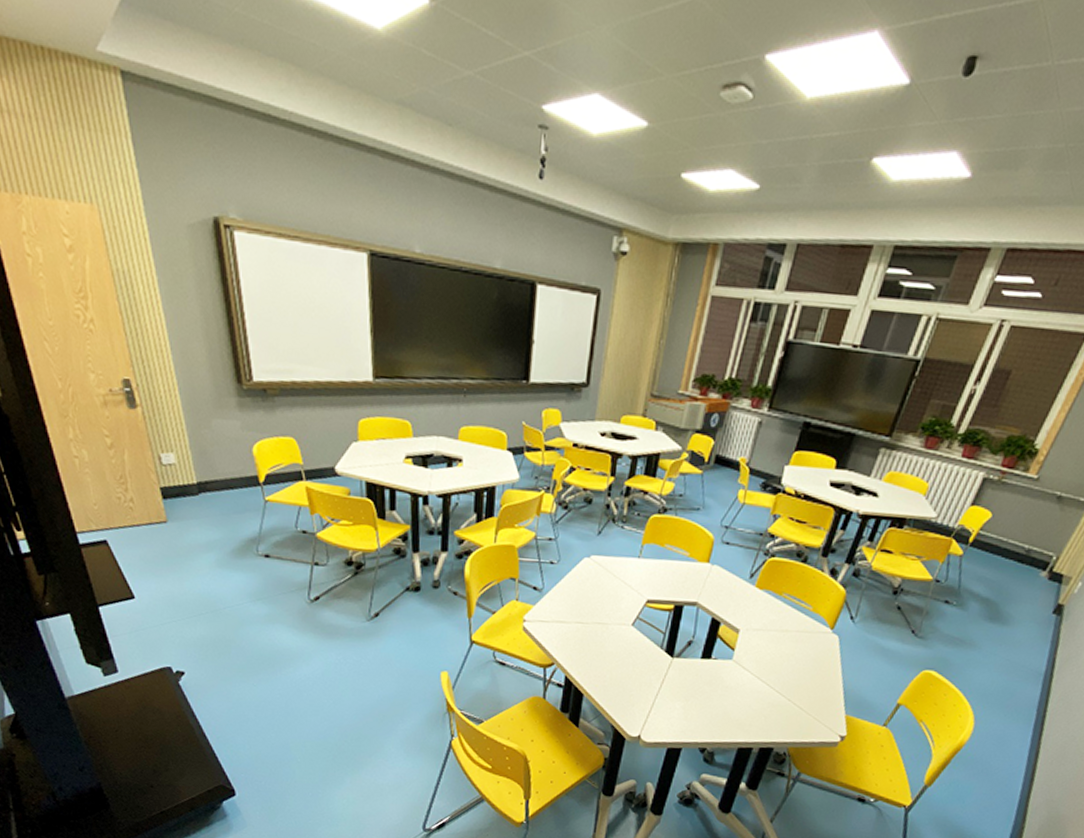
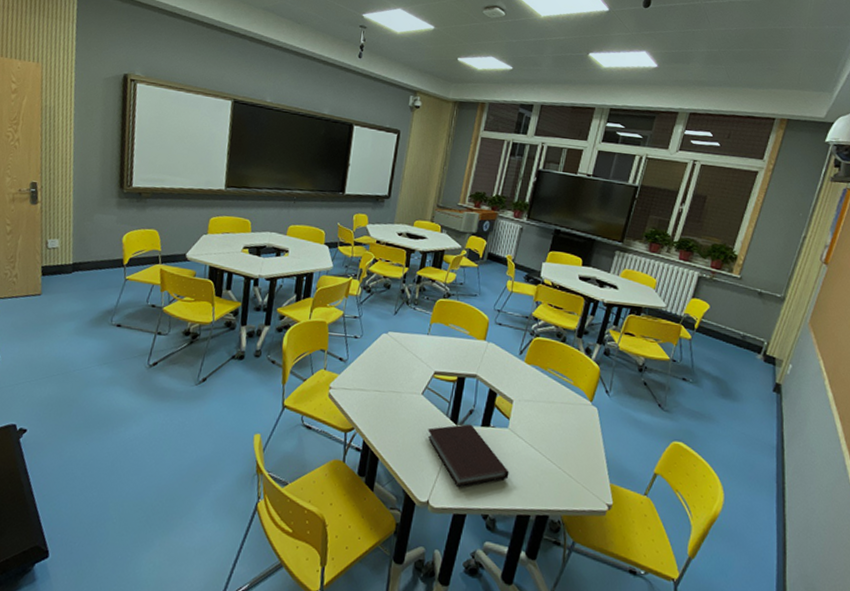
notebook: none [639,656,732,722] -> present [428,424,509,488]

